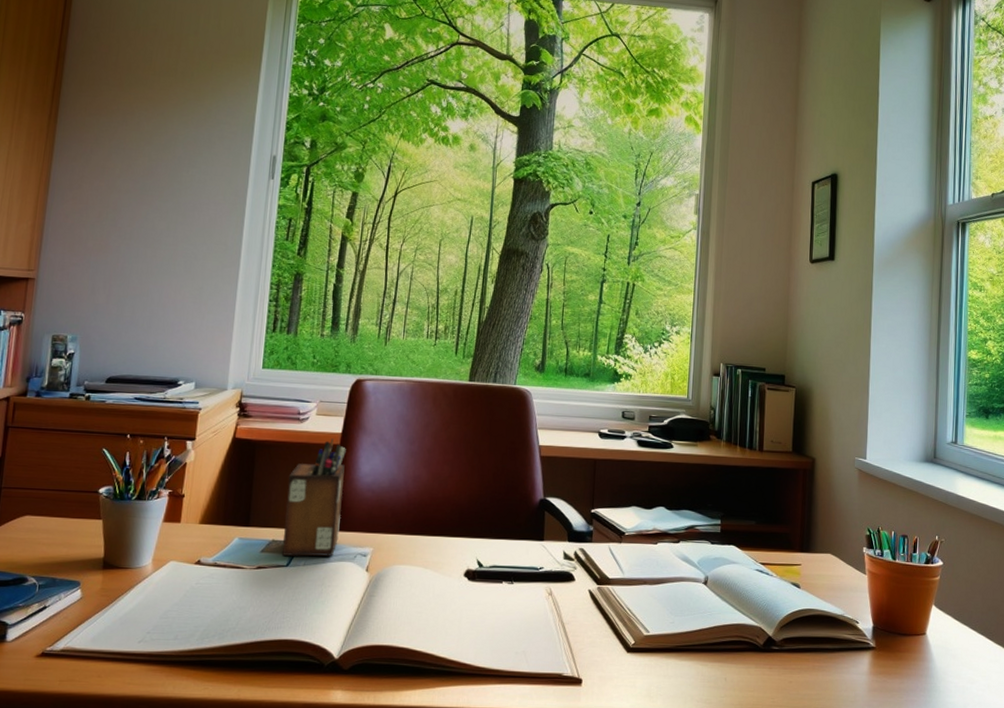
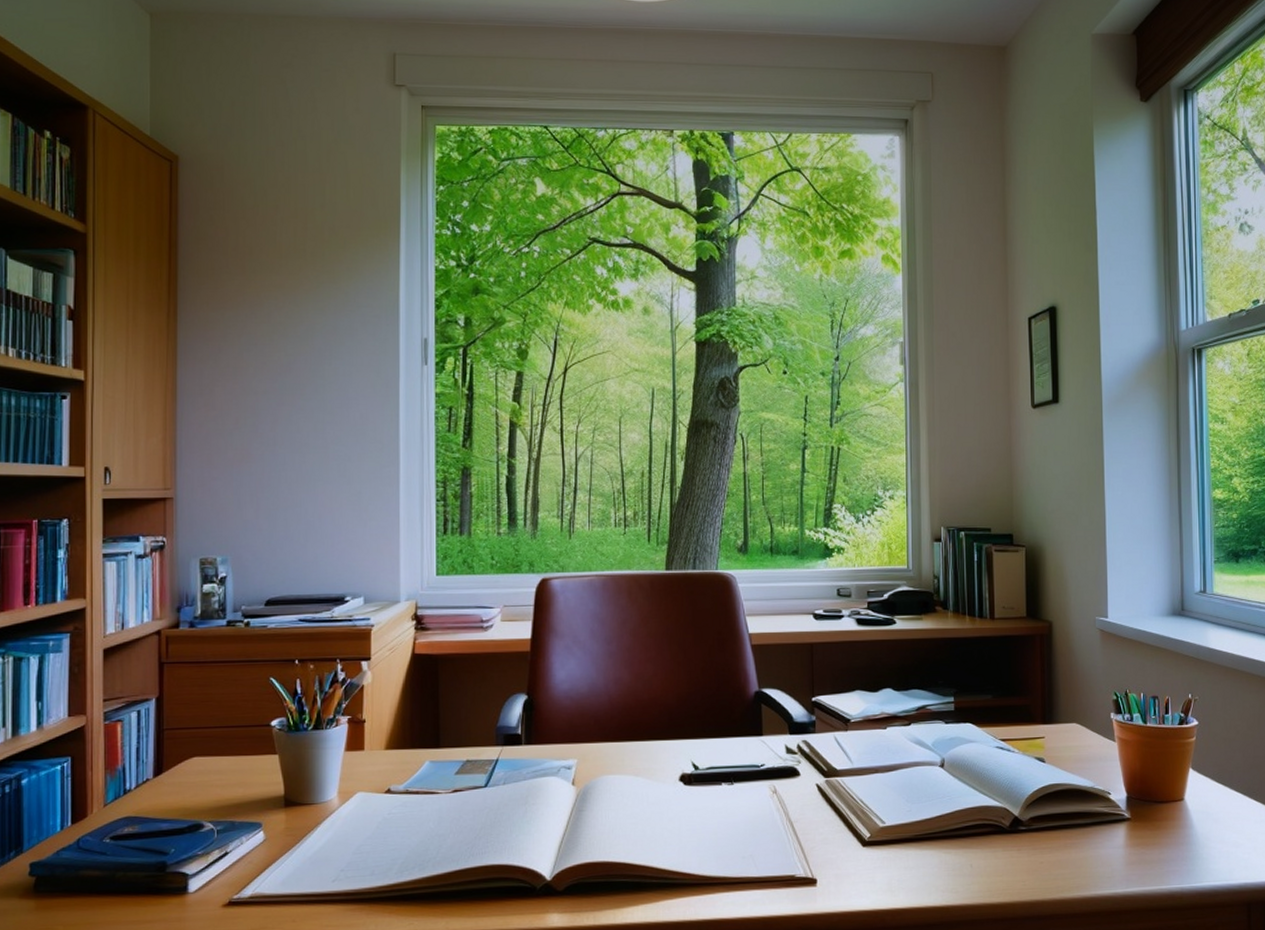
desk organizer: present [281,438,346,557] -> none [477,645,539,776]

